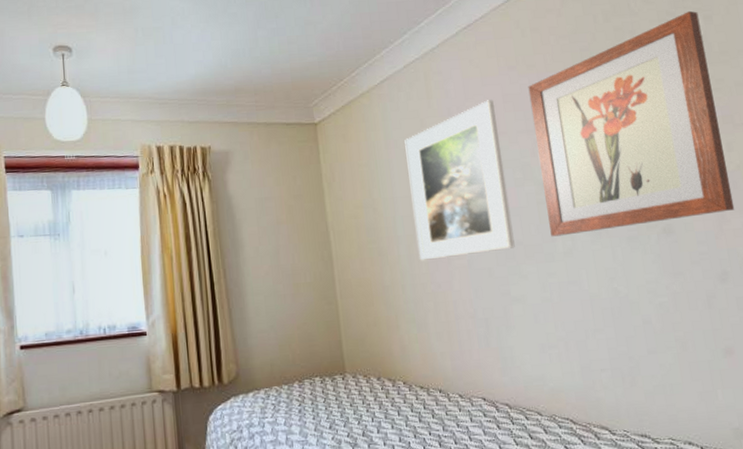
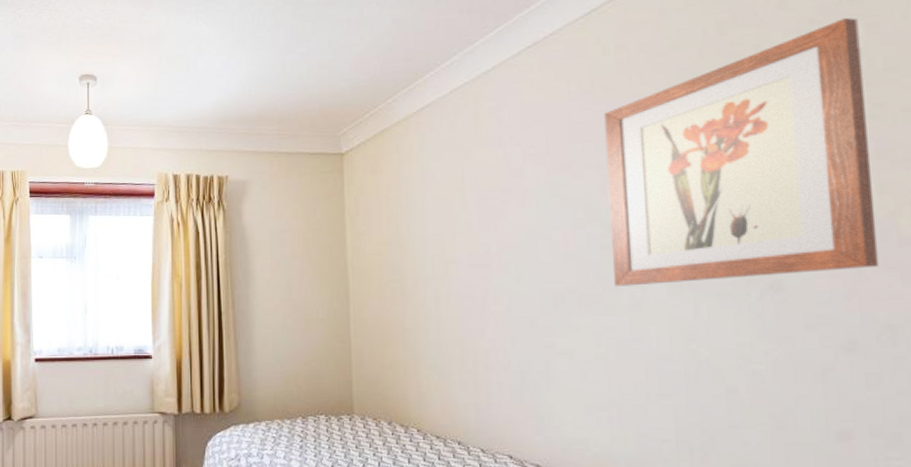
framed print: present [404,99,515,261] -> none [443,128,567,304]

